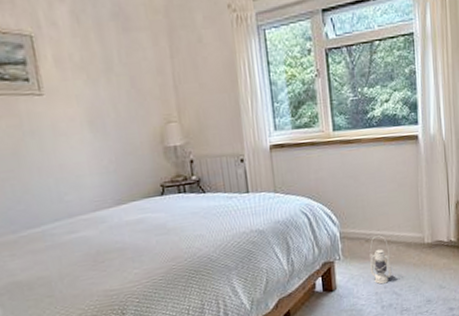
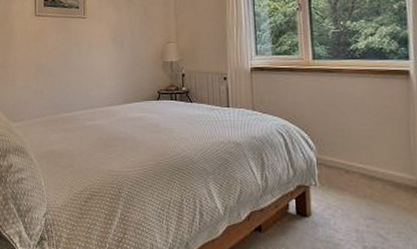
lantern: present [369,235,392,285] -> none [349,169,377,222]

